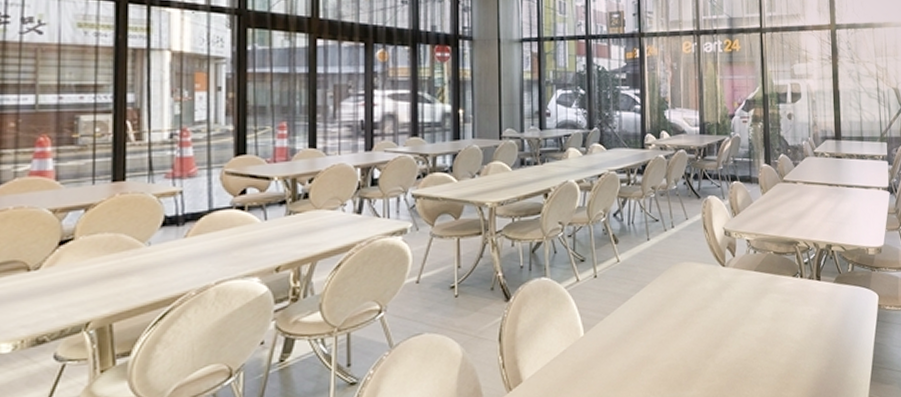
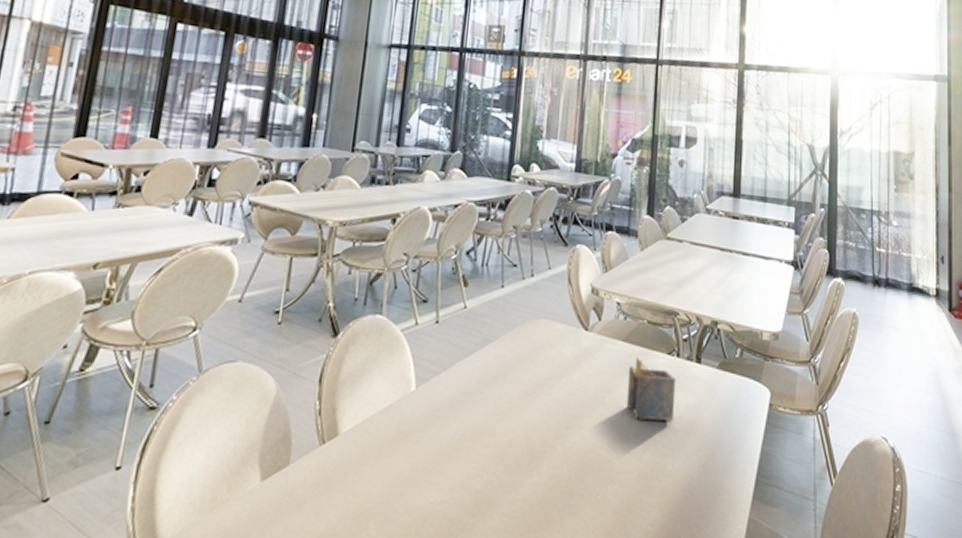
napkin holder: none [761,283,803,332] -> present [626,357,676,421]

